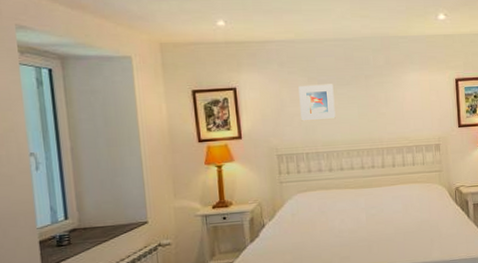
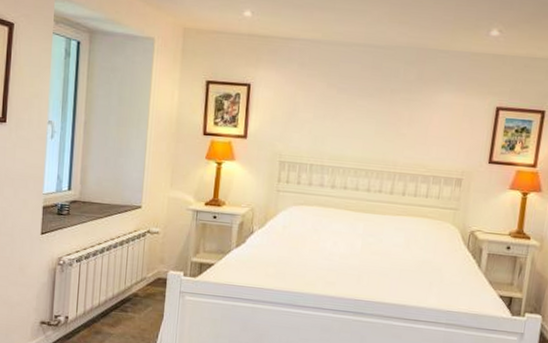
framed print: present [298,84,336,121] -> none [311,91,354,133]

